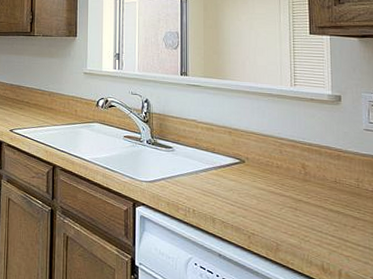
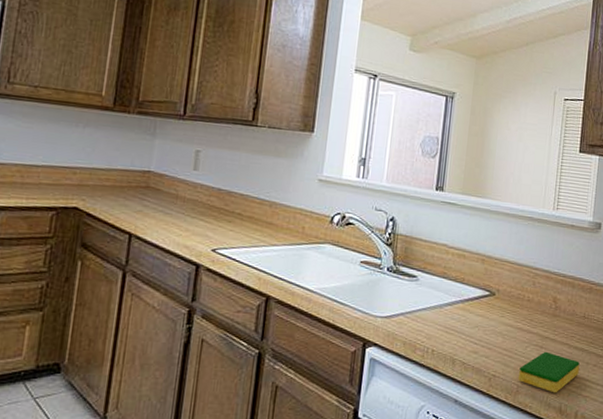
dish sponge: none [277,213,337,252] -> present [518,351,580,393]

